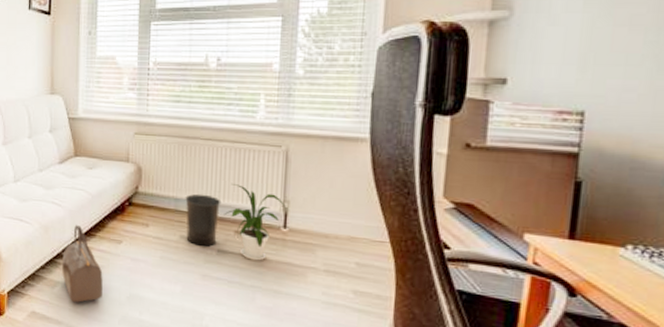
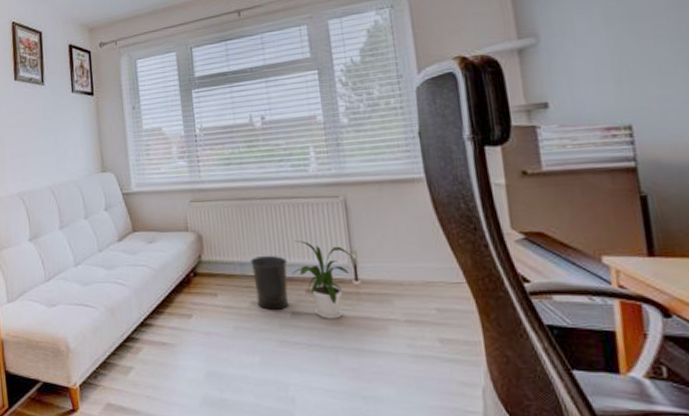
handbag: present [62,224,103,303] -> none [132,303,179,389]

